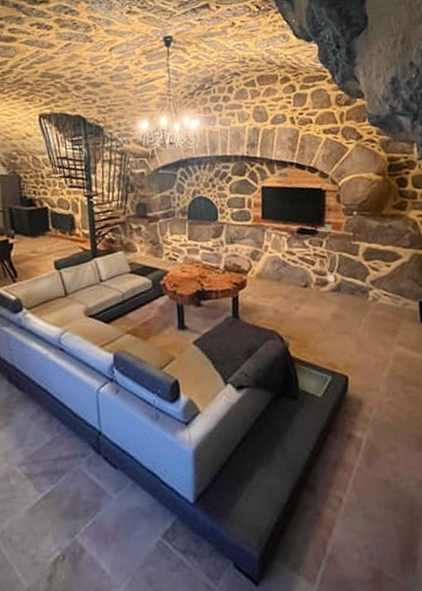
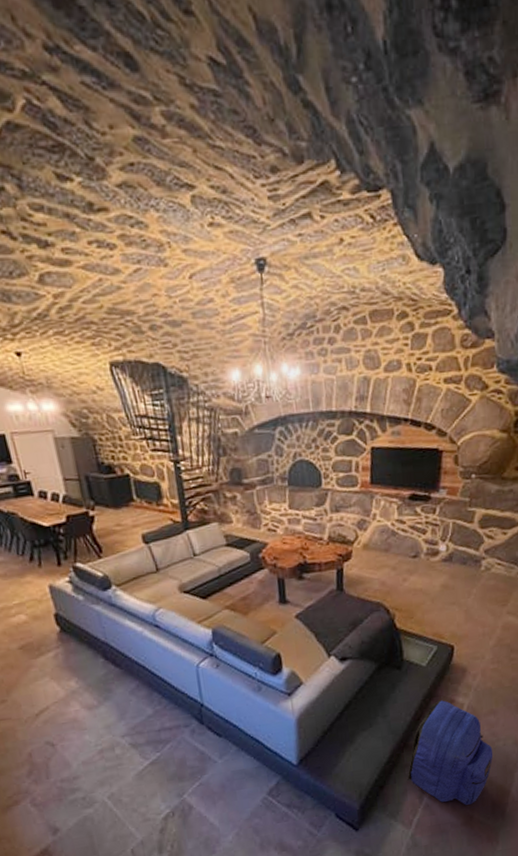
backpack: none [308,434,398,558] -> present [407,700,493,805]

